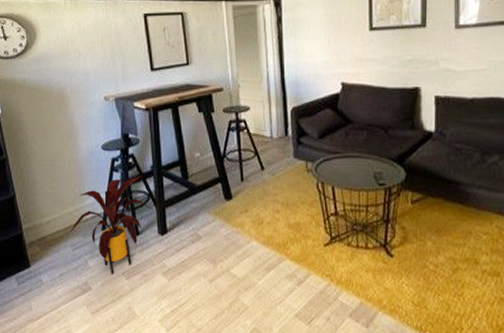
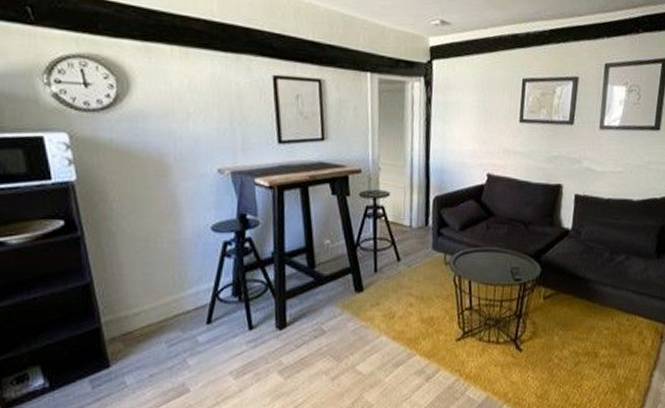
house plant: present [70,176,152,274] -> none [166,263,270,374]

